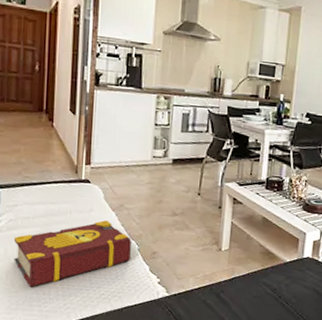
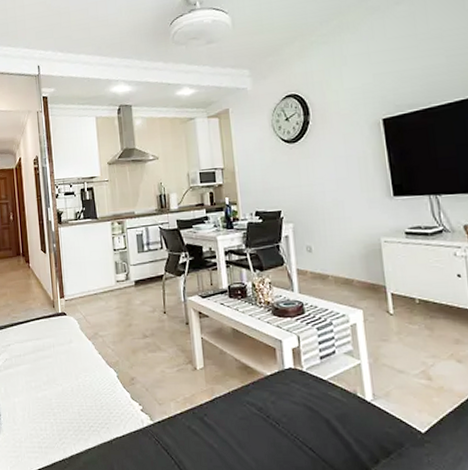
book: present [14,220,131,287] -> none [11,349,111,424]

